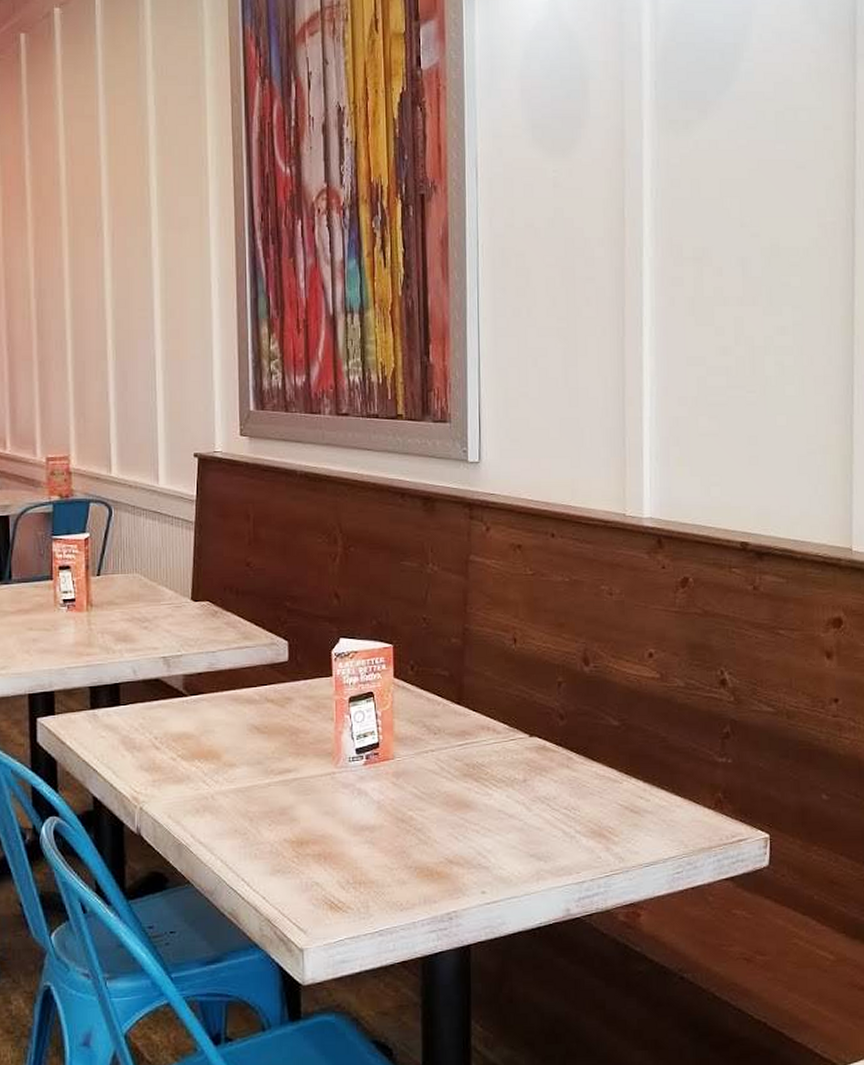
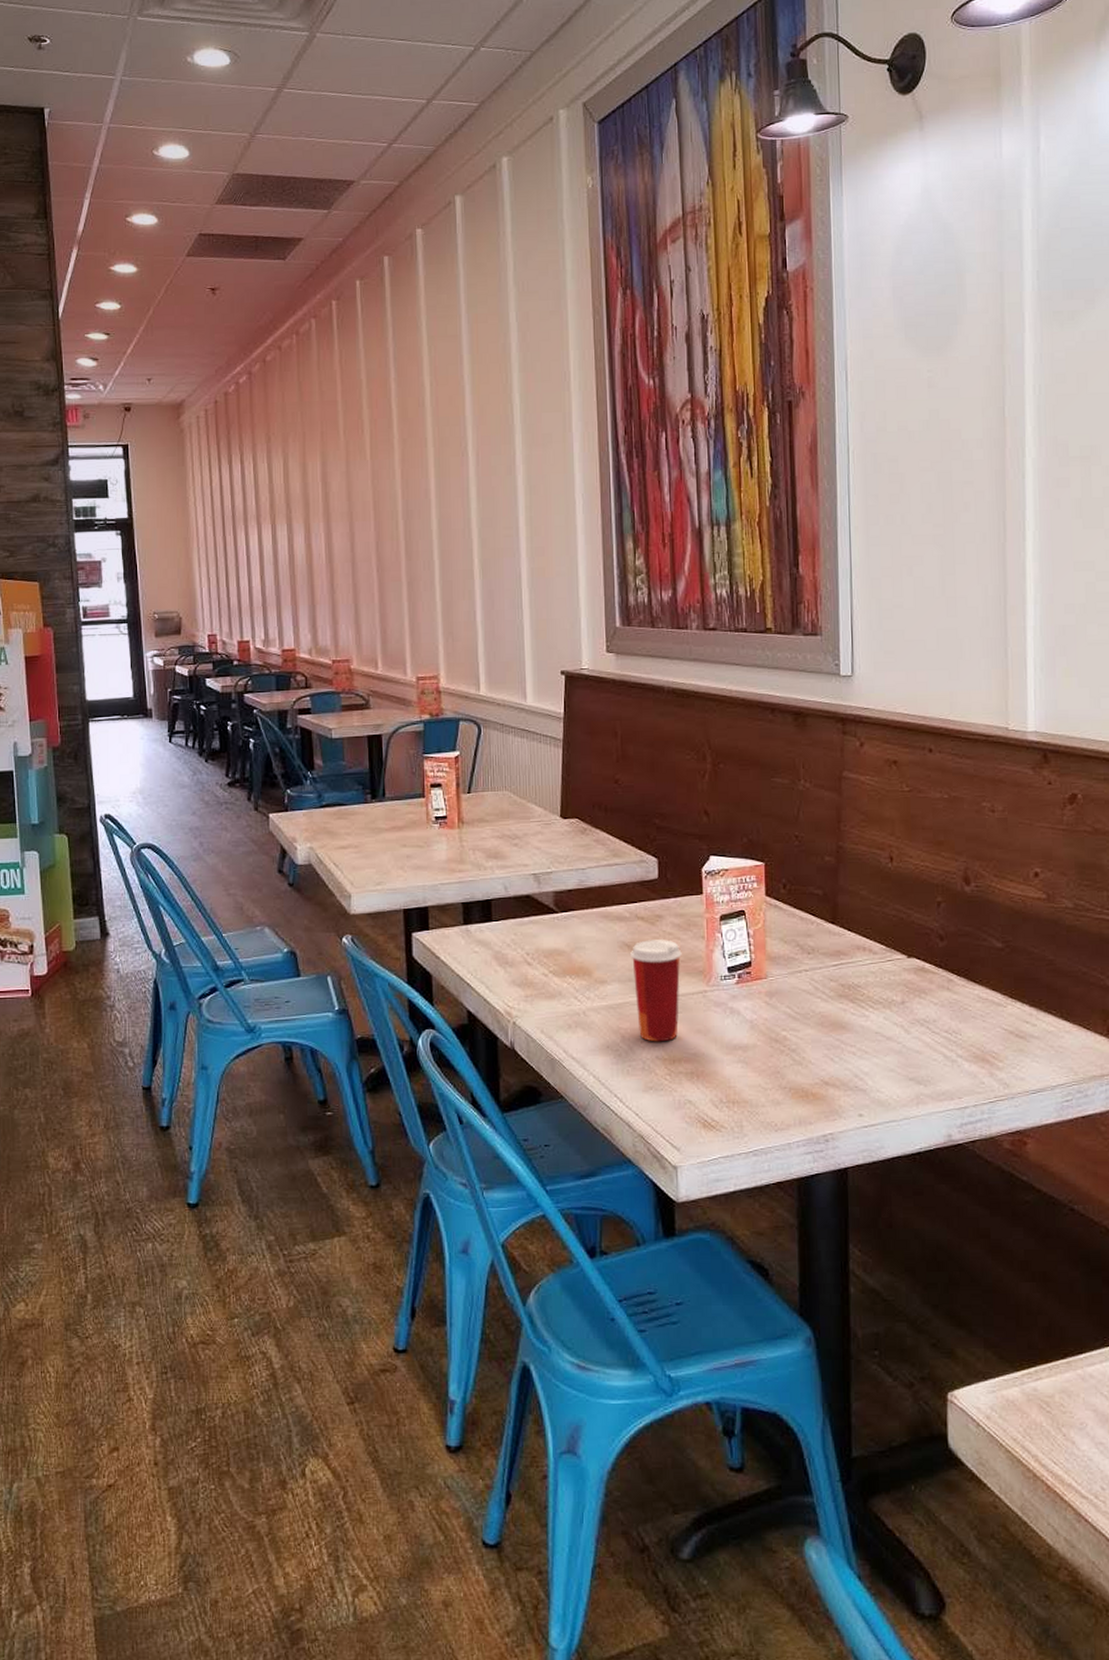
paper cup: none [260,722,311,825] -> present [630,940,682,1042]

